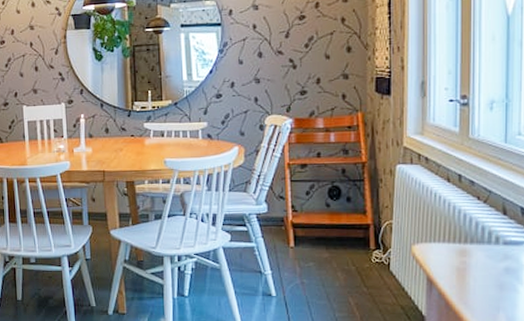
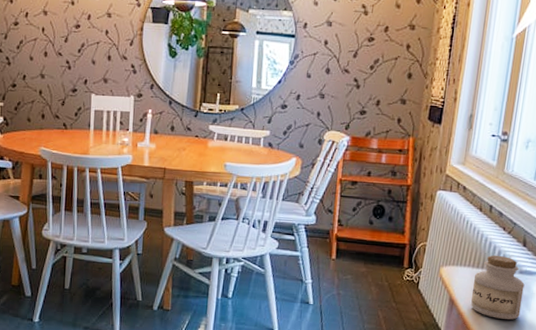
jar: none [453,227,512,297] -> present [471,255,525,320]

